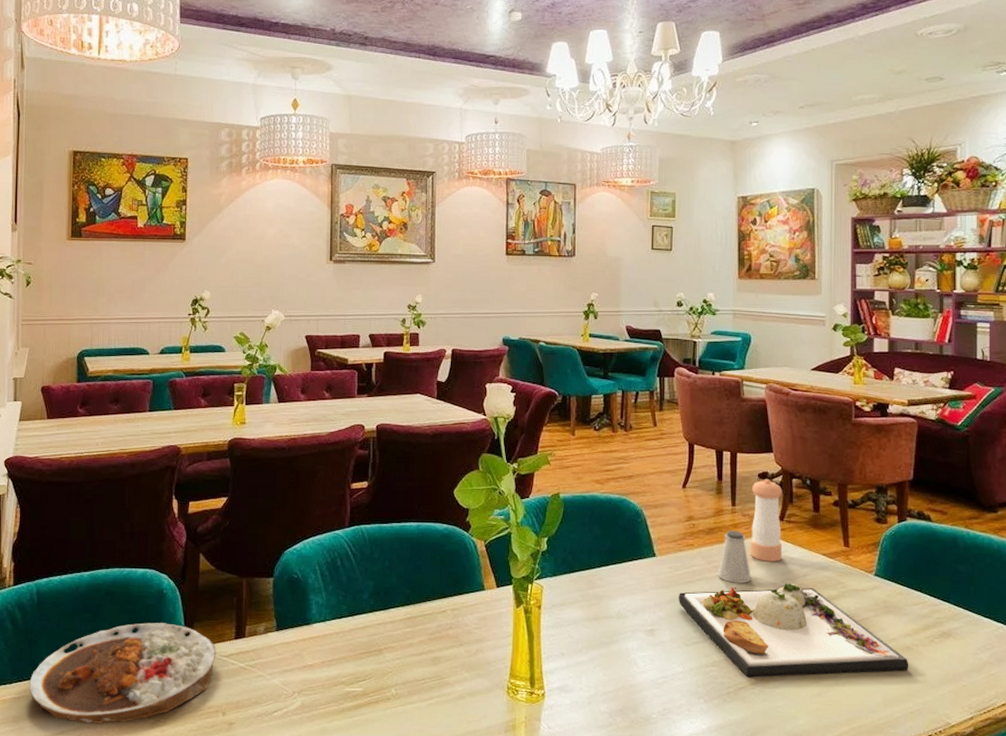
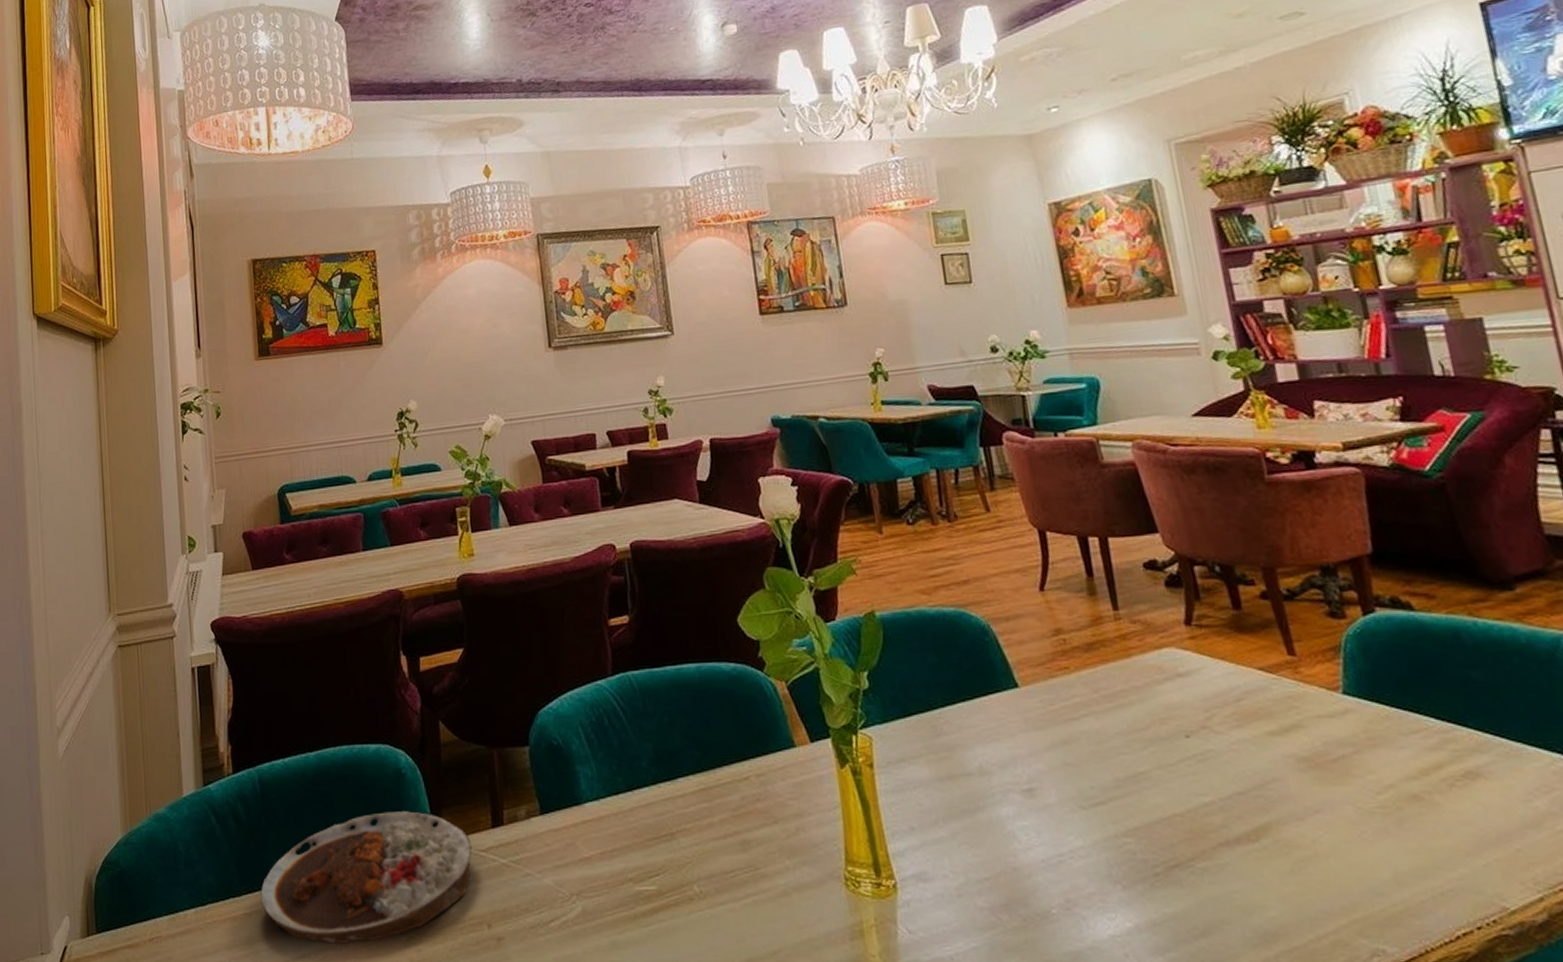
dinner plate: present [679,583,909,678] -> none [1060,712,1424,851]
saltshaker: present [717,531,751,583] -> none [1109,644,1160,717]
pepper shaker: present [750,478,782,562] -> none [1137,568,1199,684]

